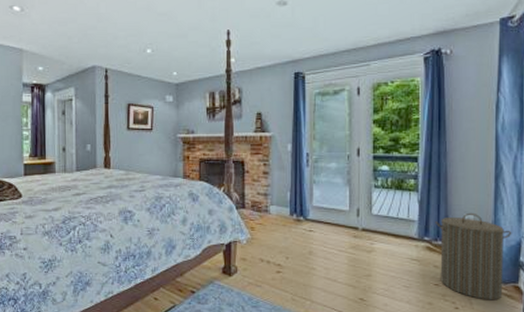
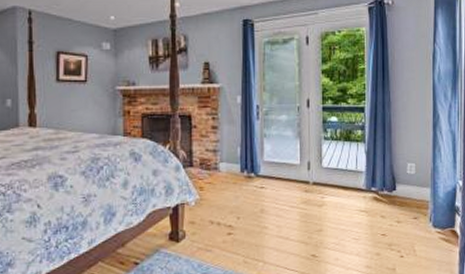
laundry hamper: present [435,212,512,301] -> none [381,161,449,247]

